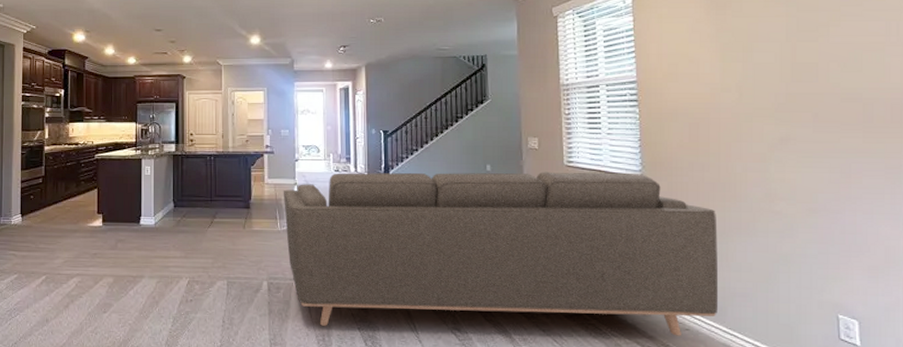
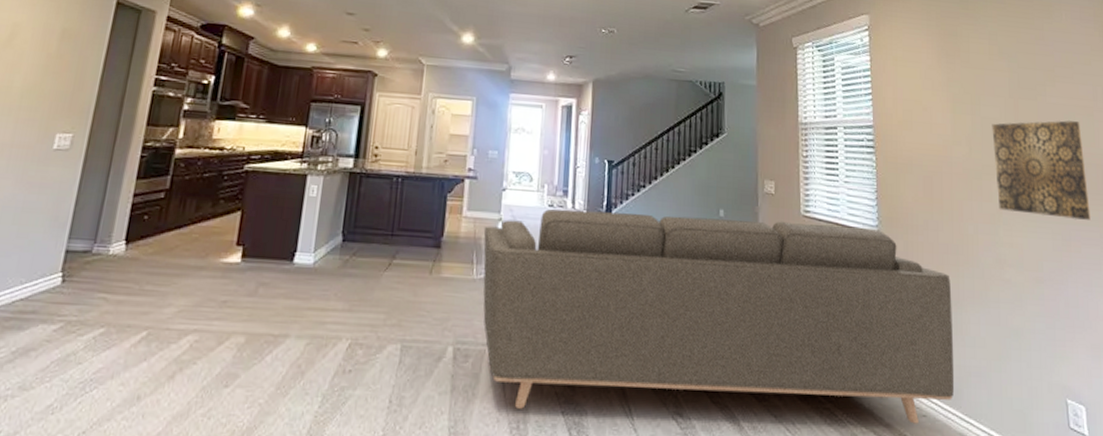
wall art: none [765,58,875,153] -> present [992,120,1091,220]

